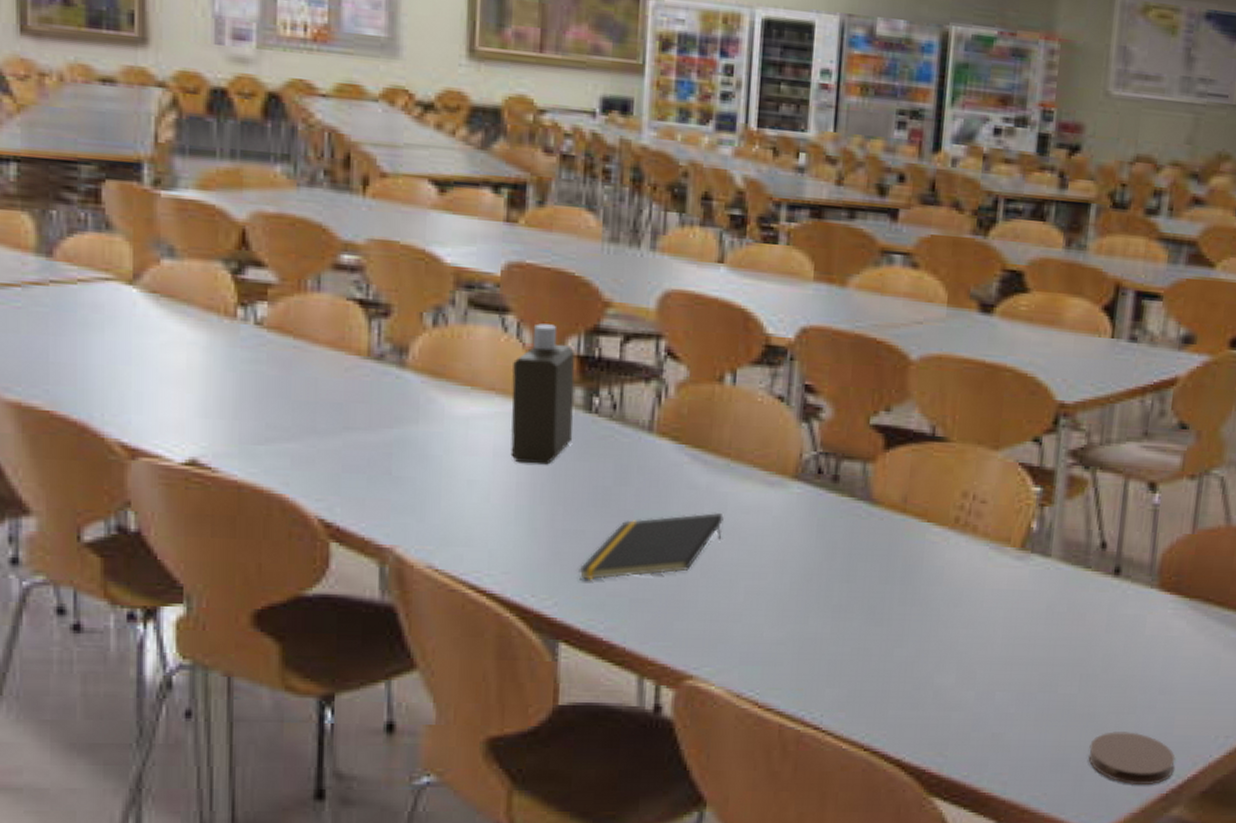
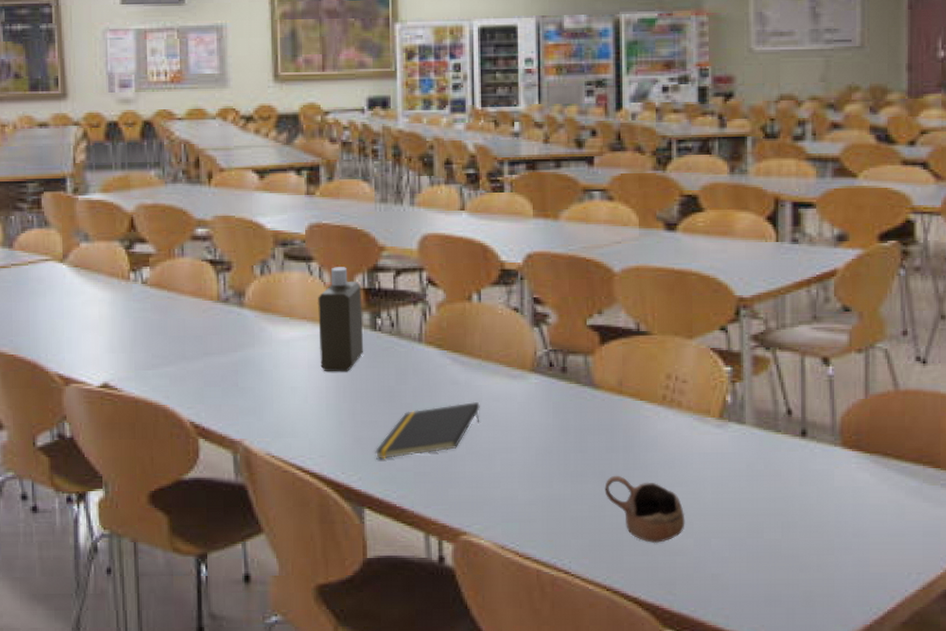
cup: none [872,612,968,695] -> present [604,475,685,543]
coaster: present [1088,731,1175,784] -> none [797,570,874,616]

